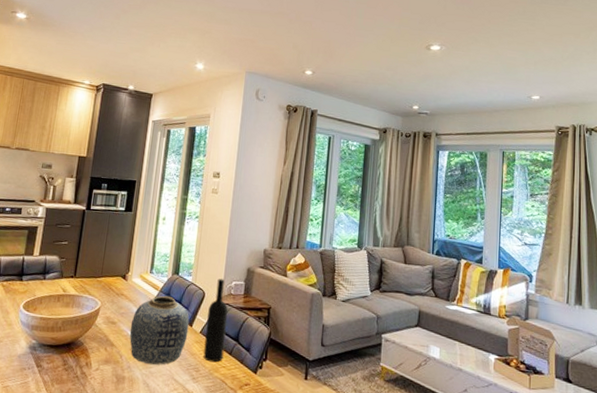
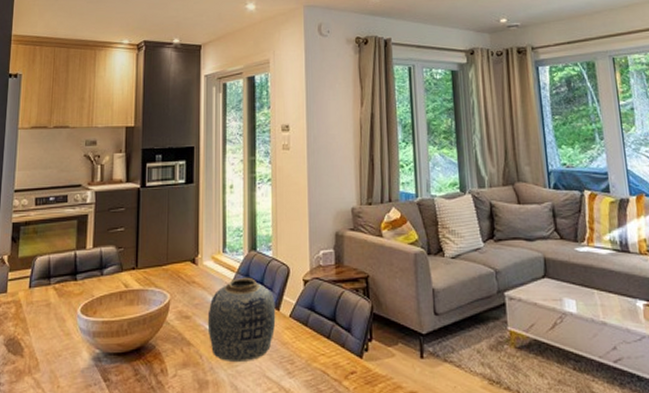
wine bottle: present [203,278,228,363] -> none [296,249,321,351]

